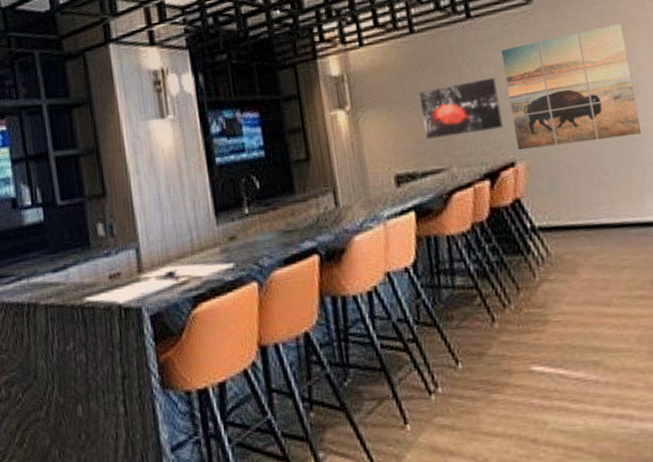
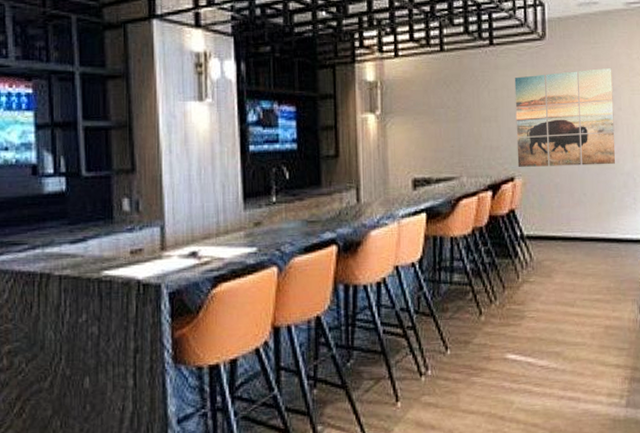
wall art: present [418,77,503,139] -> none [441,101,508,149]

